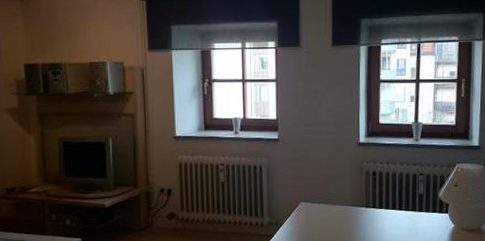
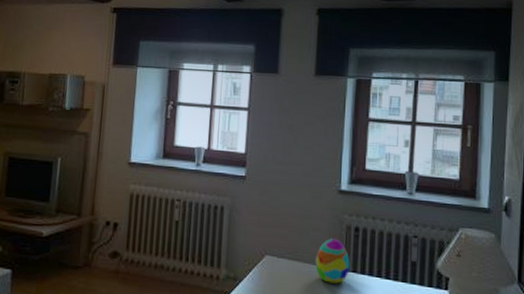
decorative egg: none [342,183,370,219] -> present [315,238,350,284]

